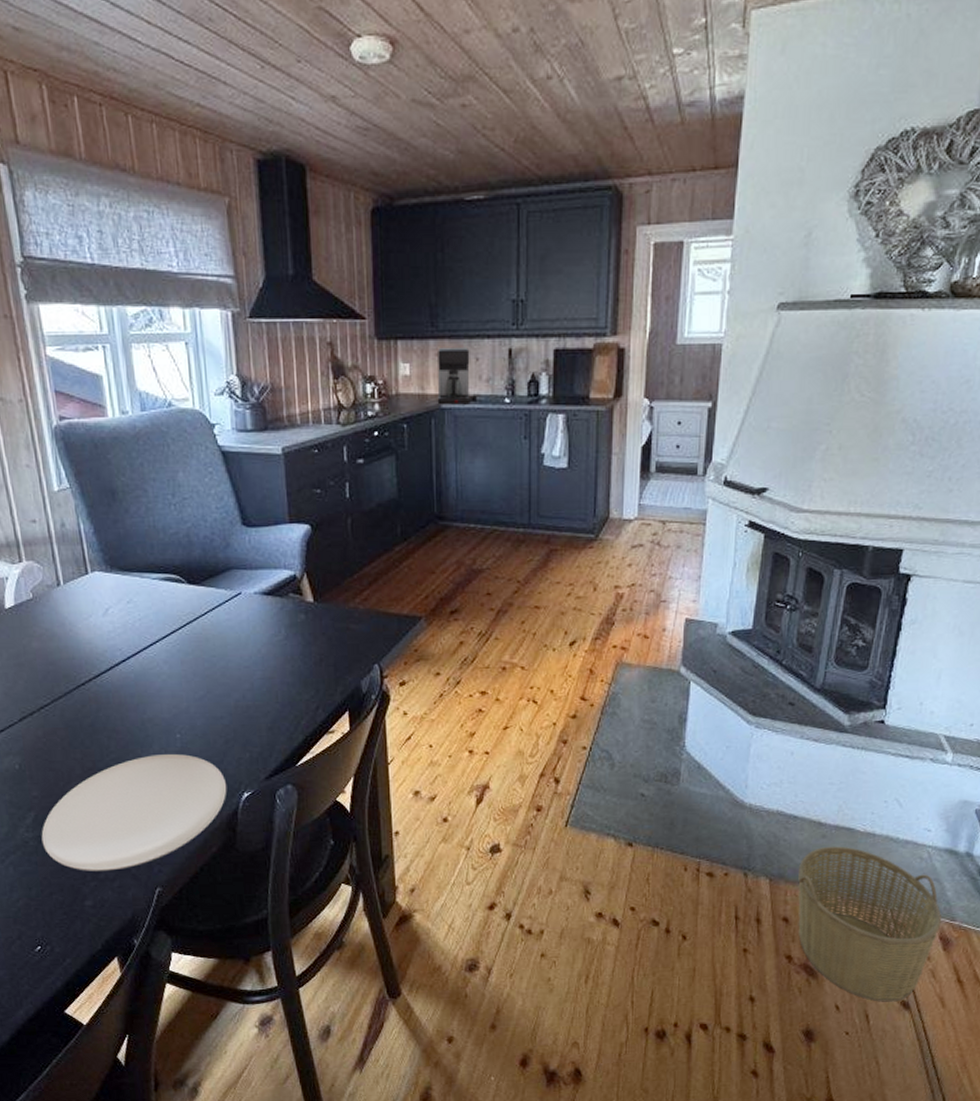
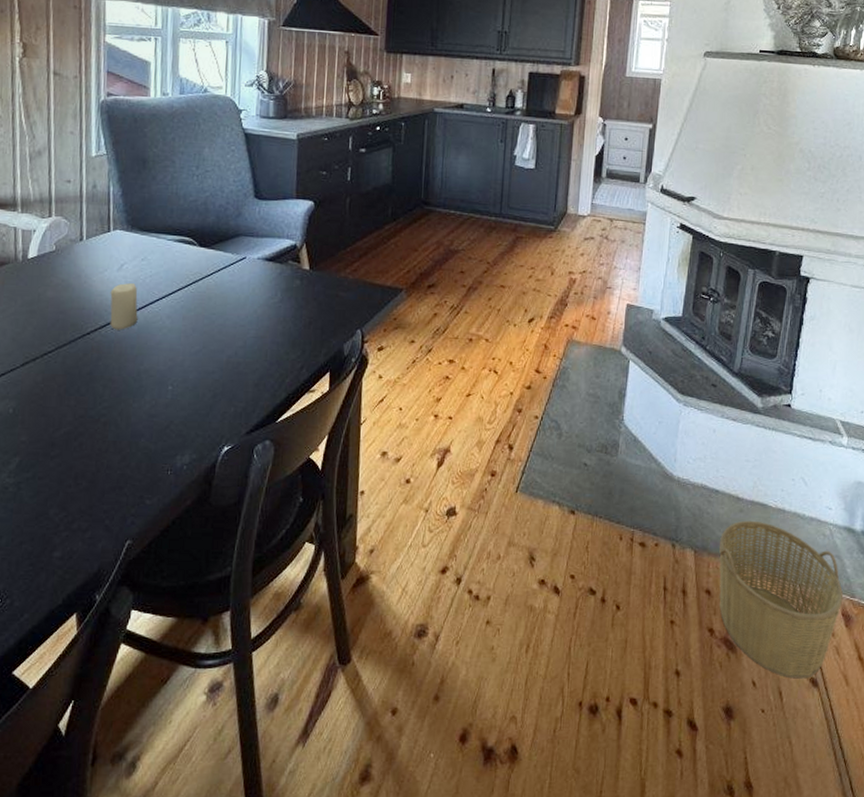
plate: present [41,754,227,871] -> none [21,405,209,521]
candle: none [99,629,133,679] -> present [109,283,138,330]
coffee maker: present [437,348,471,405] -> none [431,64,461,111]

